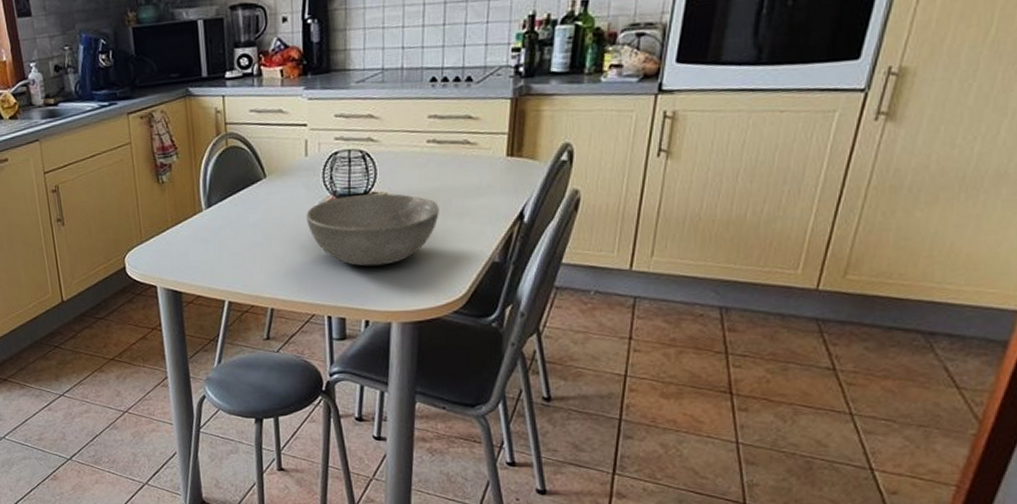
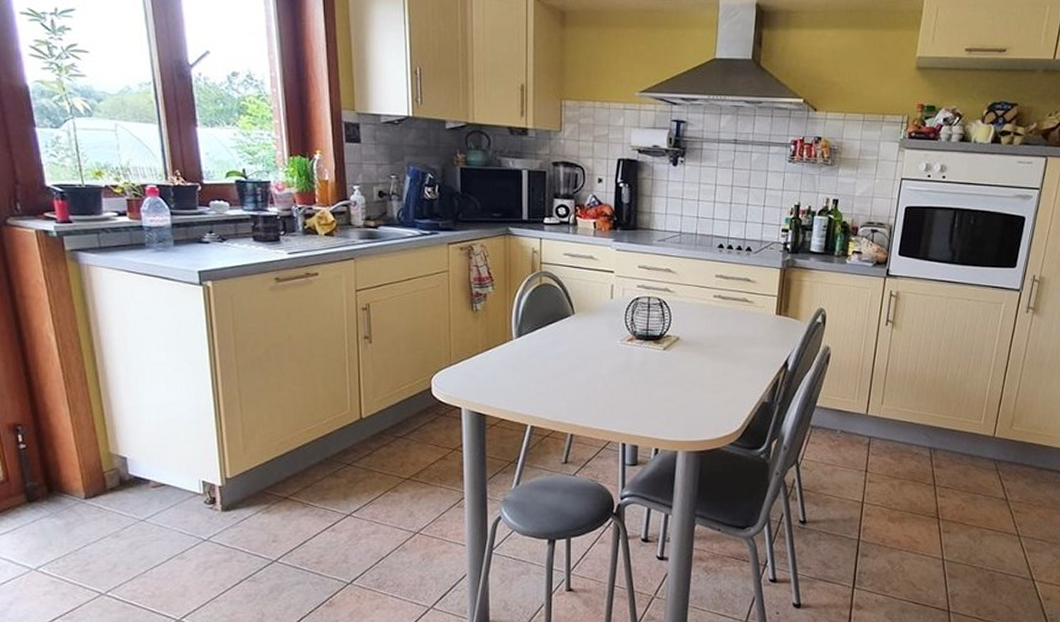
bowl: present [306,193,439,267] -> none [608,337,721,400]

